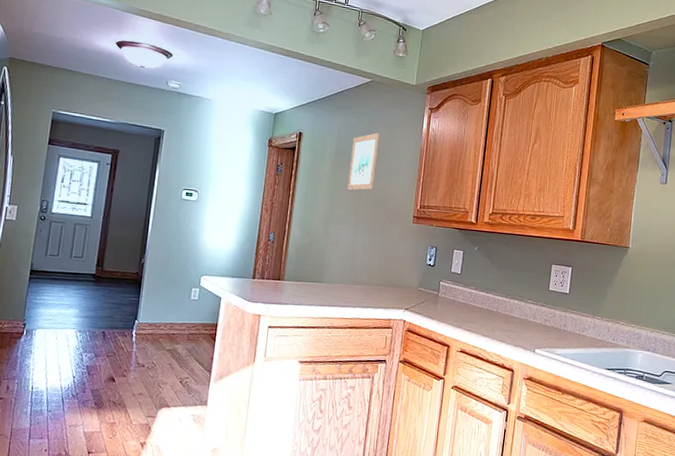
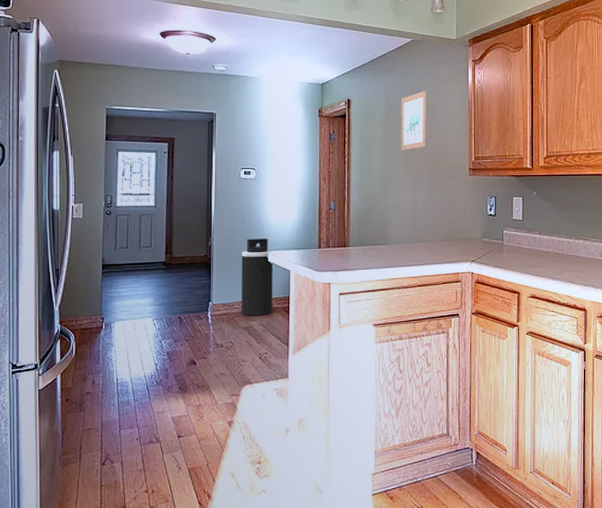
trash can: none [167,261,204,341] -> present [241,238,273,317]

